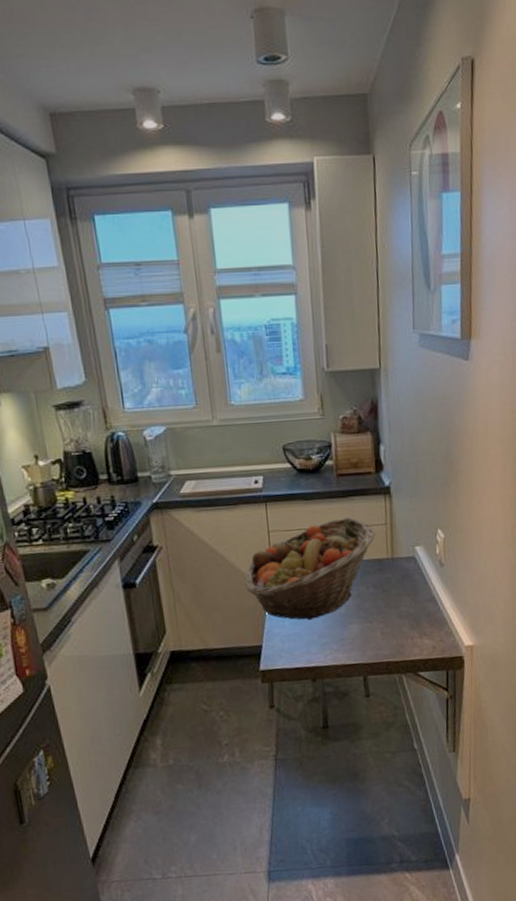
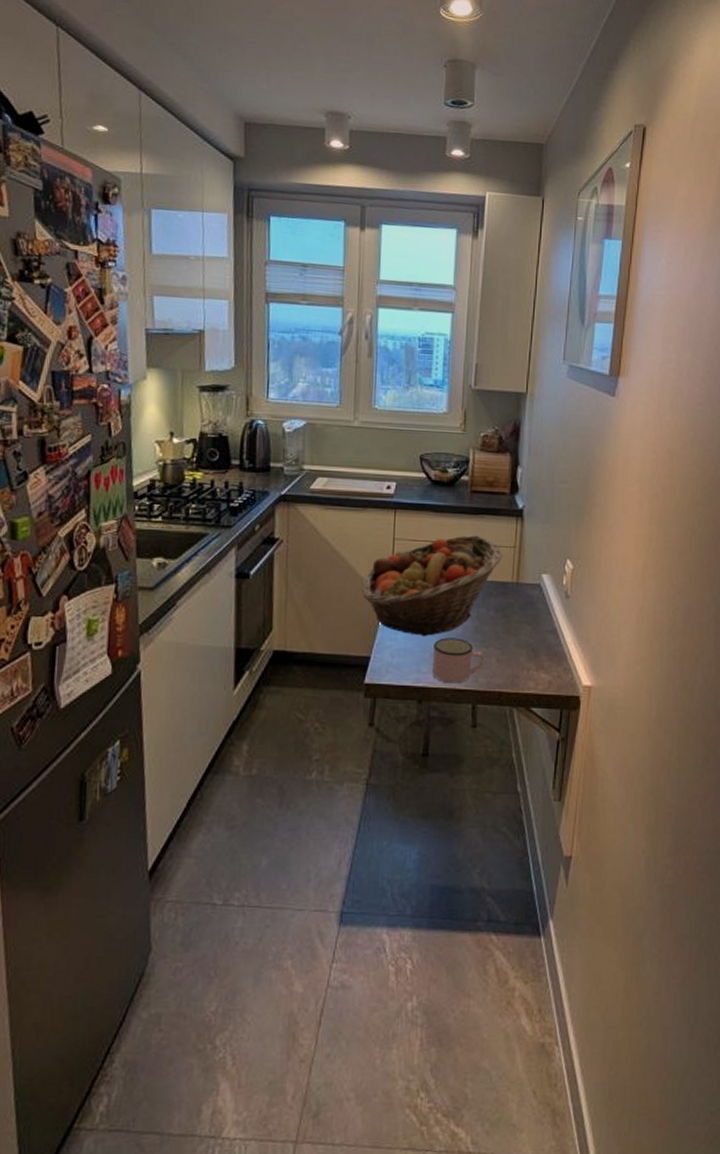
mug: none [320,617,369,660] -> present [433,638,484,683]

